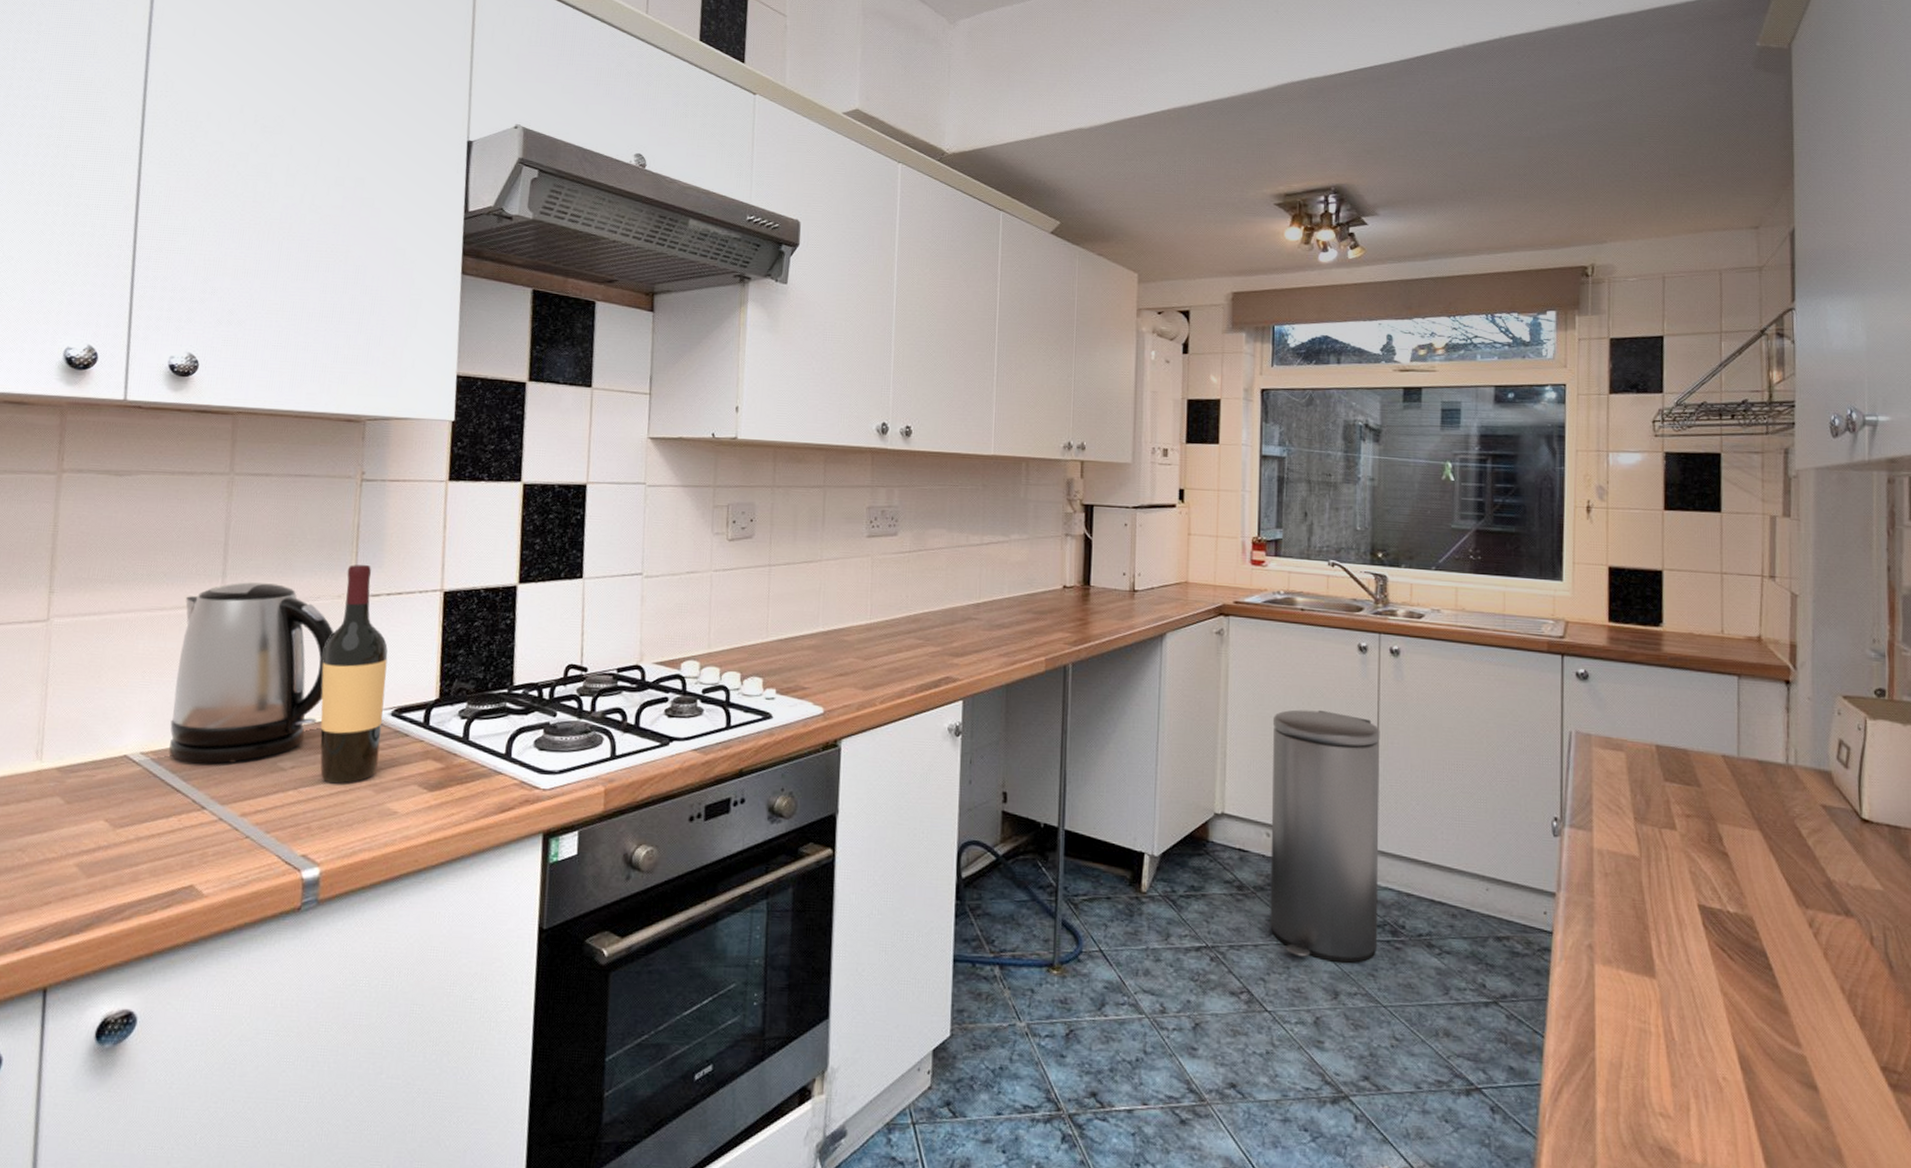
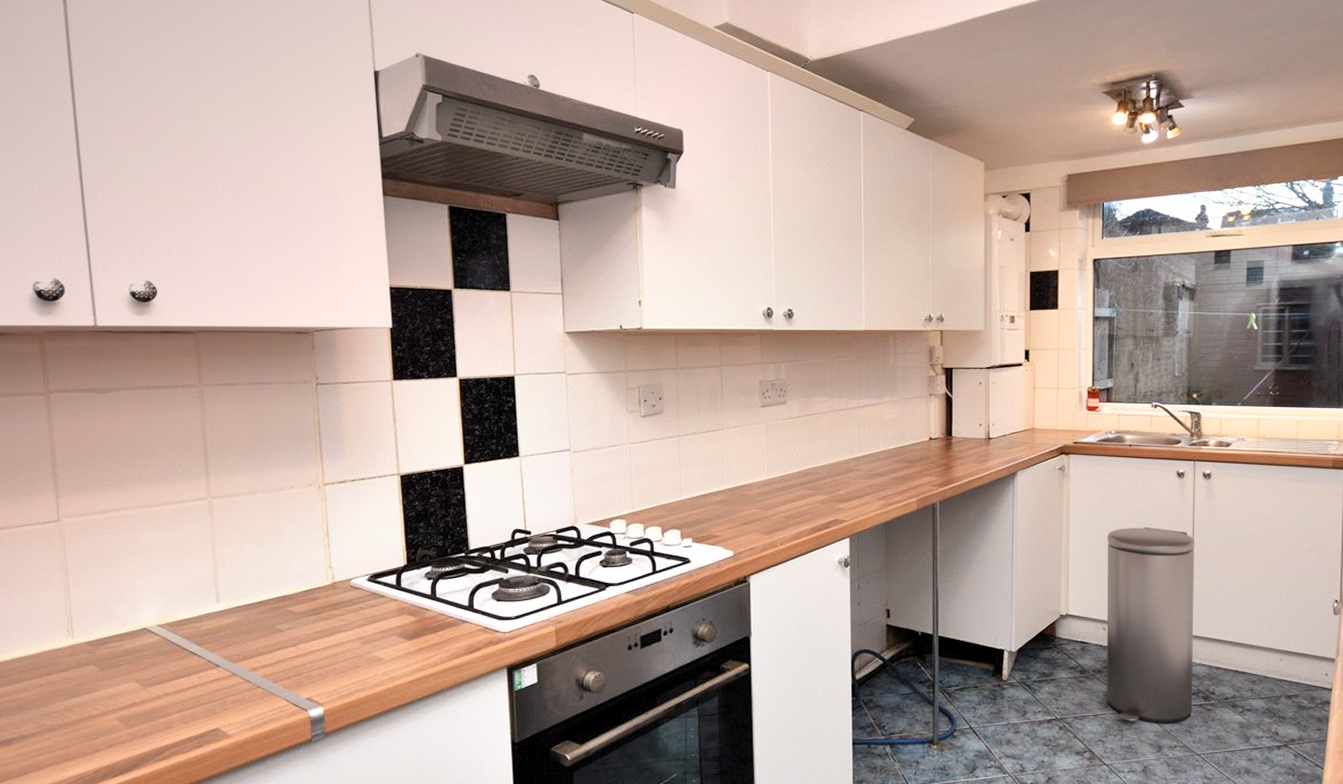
kettle: present [168,582,334,763] -> none [176,478,310,630]
wine bottle: present [320,564,388,783] -> none [303,456,361,638]

